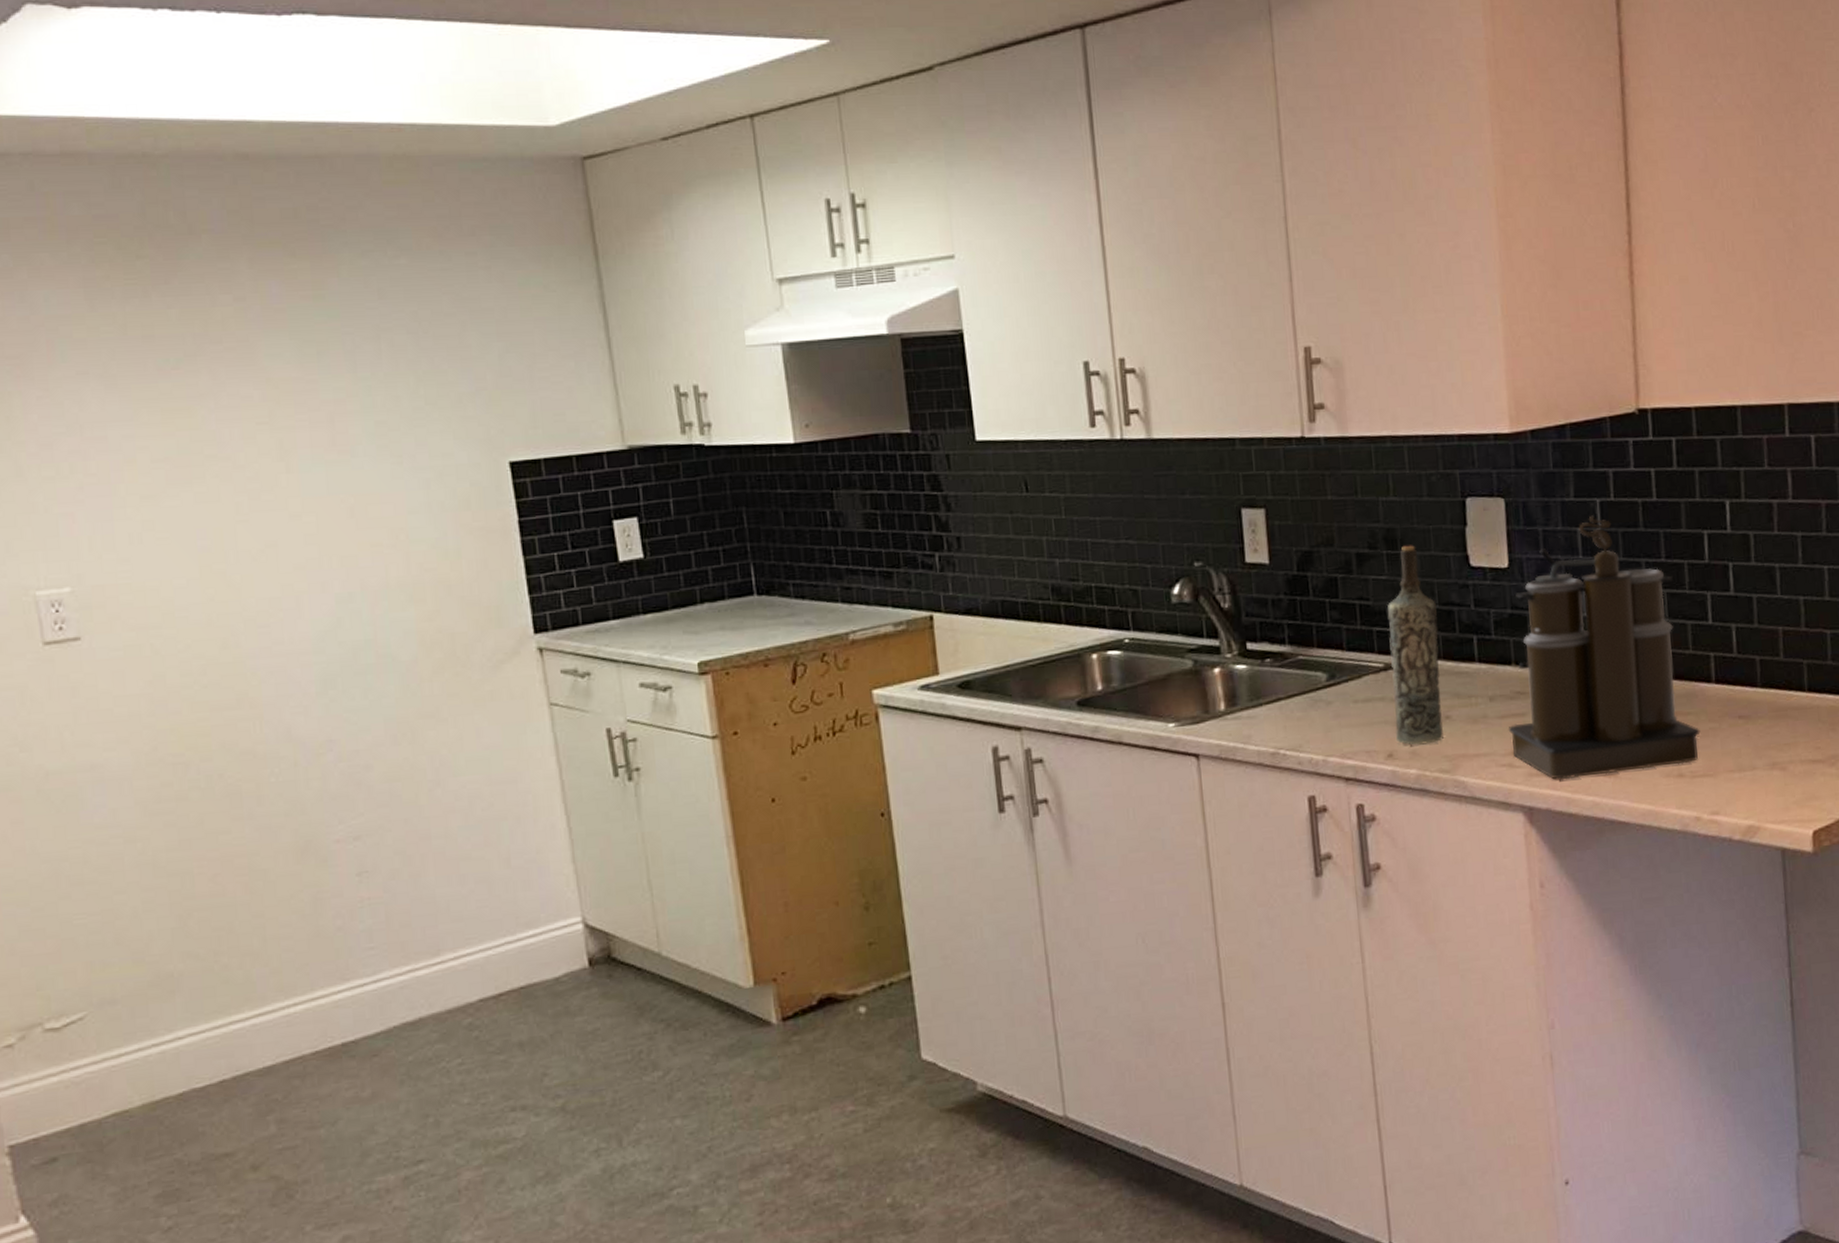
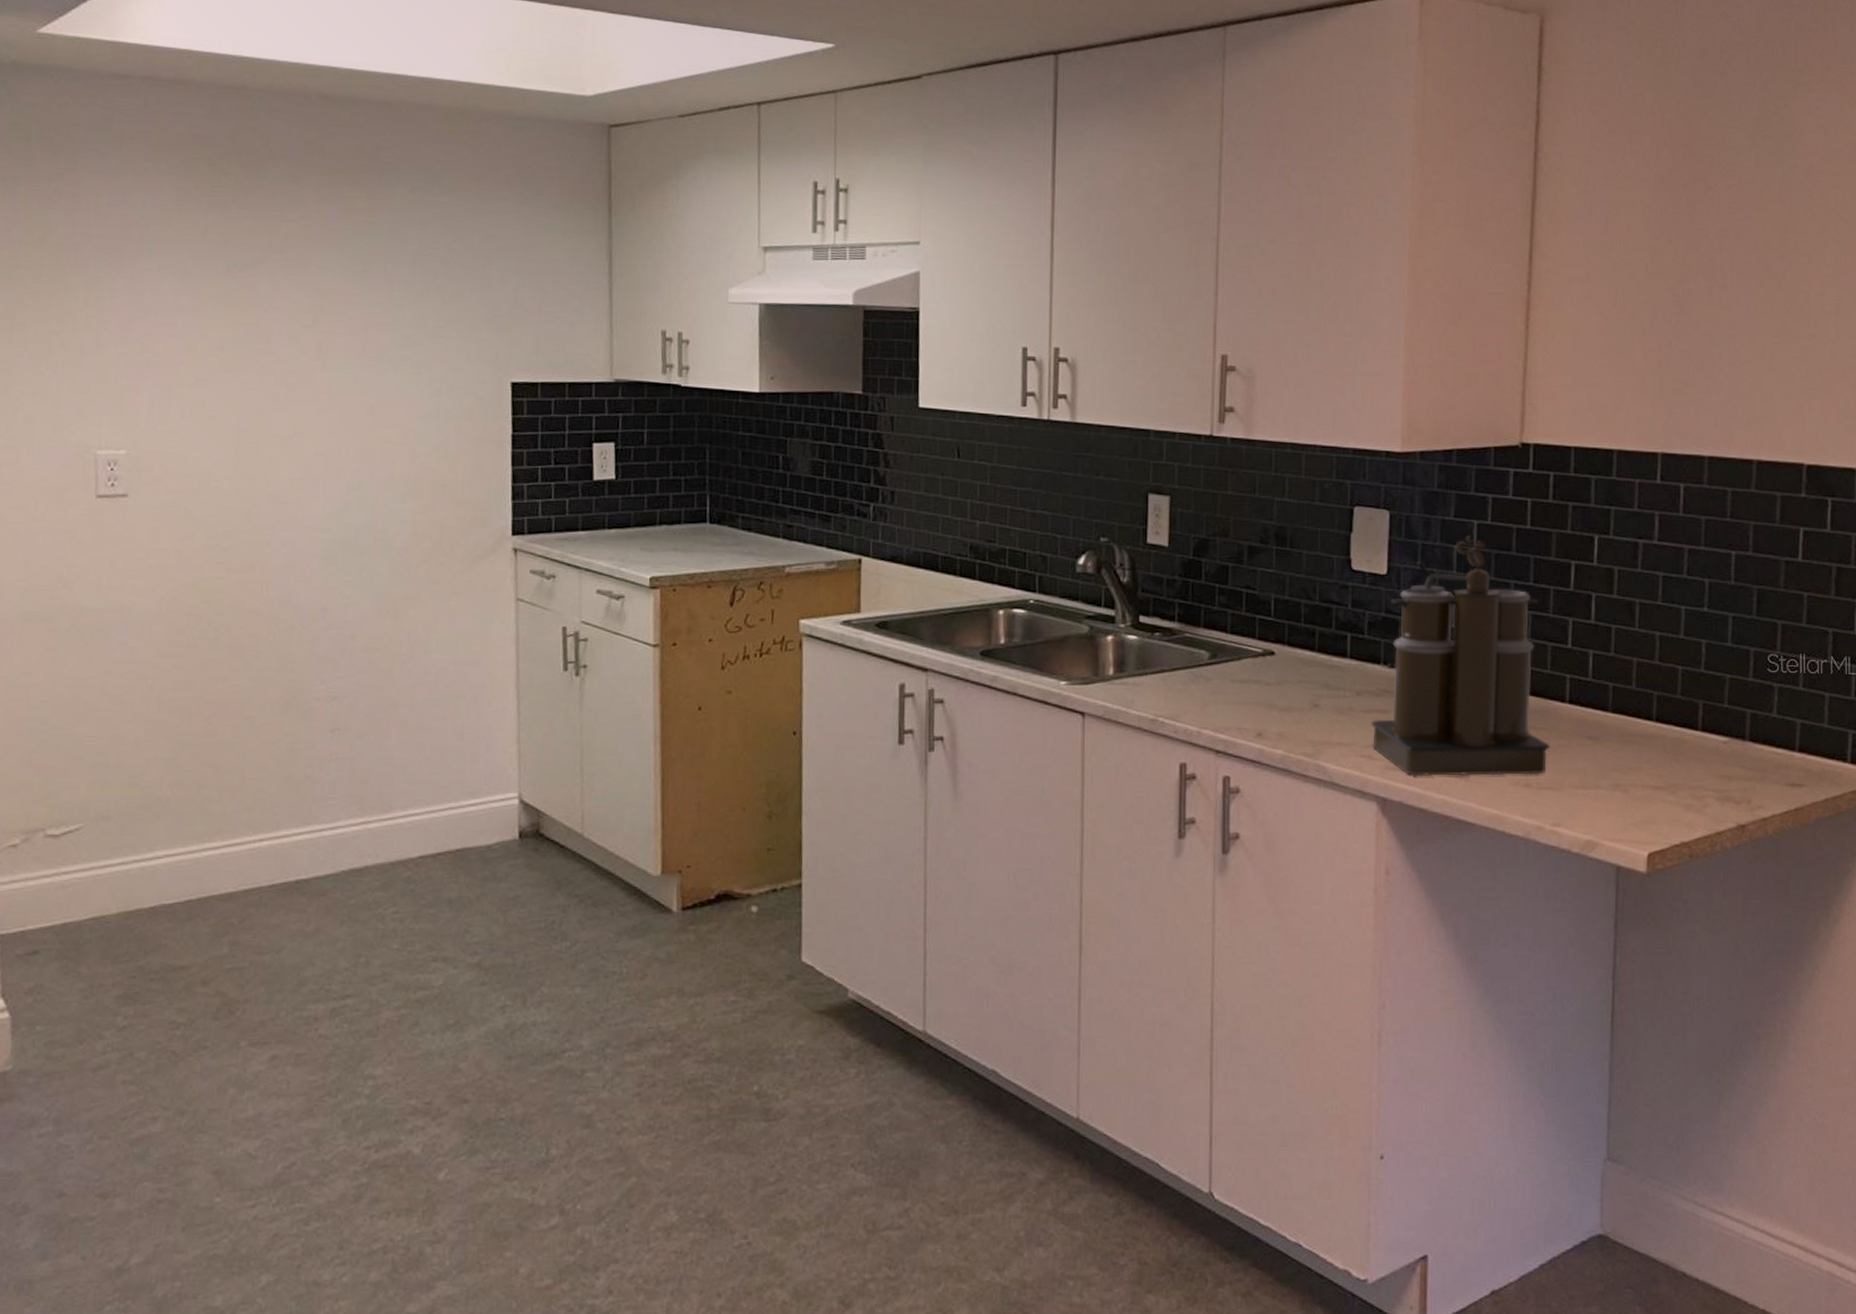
bottle: present [1387,545,1444,745] -> none [1266,543,1316,728]

